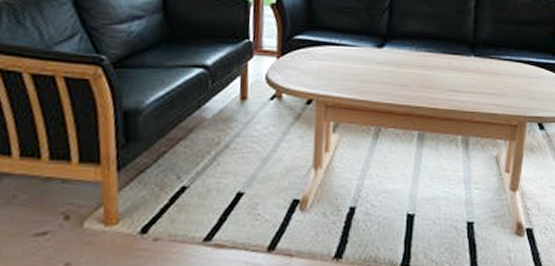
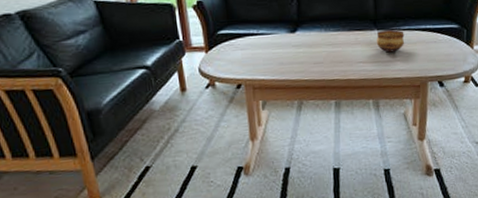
bowl: none [473,57,504,84] -> present [377,29,405,53]

